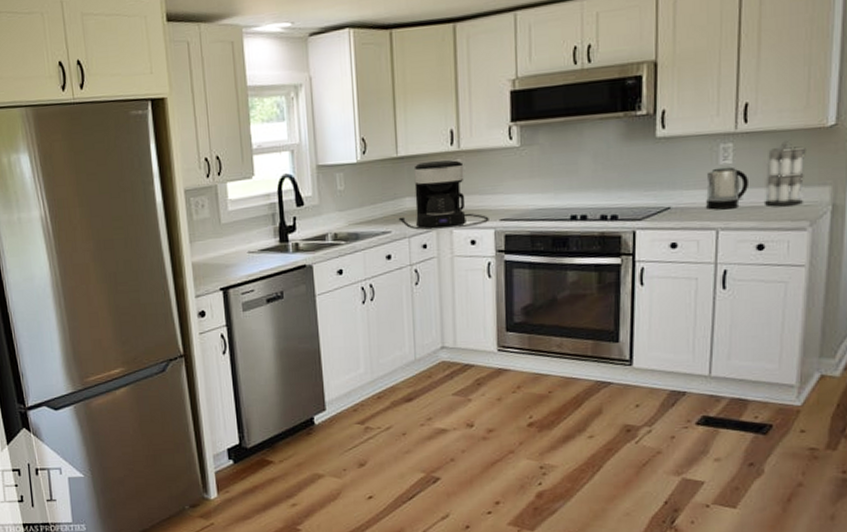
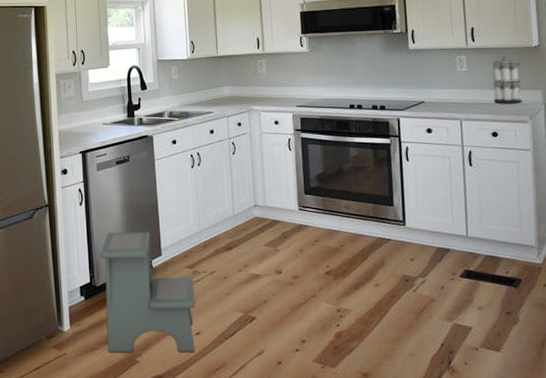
step stool: none [250,382,367,521] -> present [100,231,195,353]
coffee maker: present [398,160,489,230] -> none [219,60,288,112]
kettle: present [706,166,748,210] -> none [449,73,481,105]

